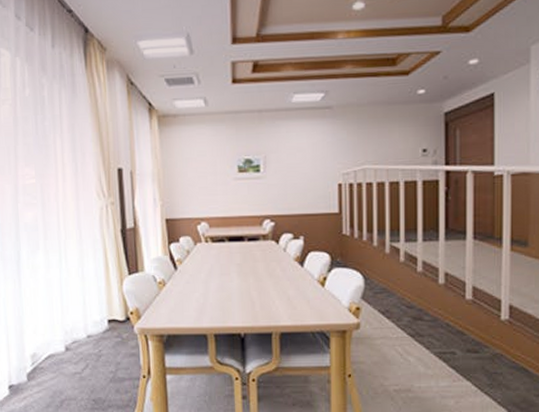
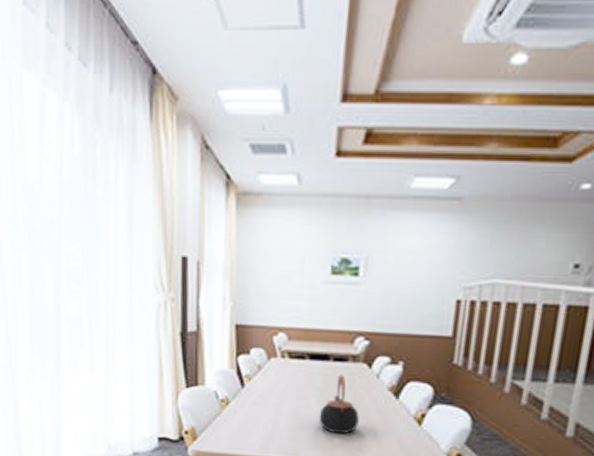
teapot: none [241,251,274,301] -> present [318,373,359,435]

